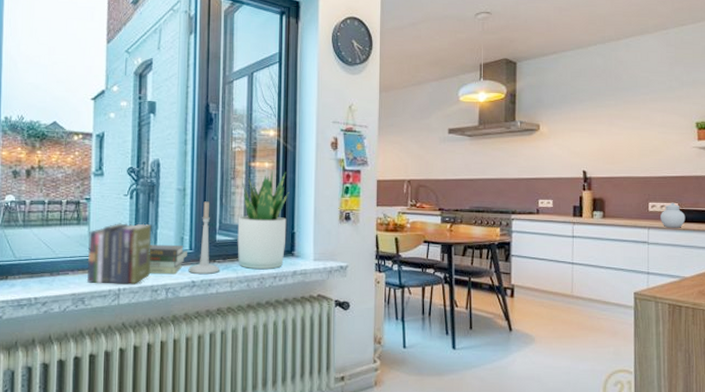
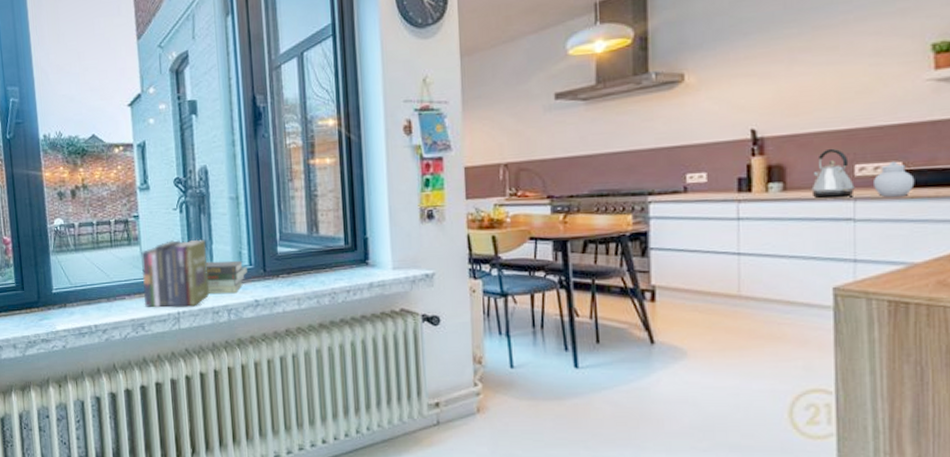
candlestick: present [188,201,220,274] -> none [250,209,285,292]
planter: present [237,170,290,270] -> none [300,167,358,284]
kettle: none [620,189,649,226] -> present [810,148,855,199]

